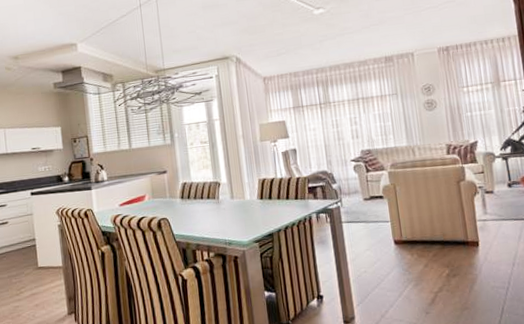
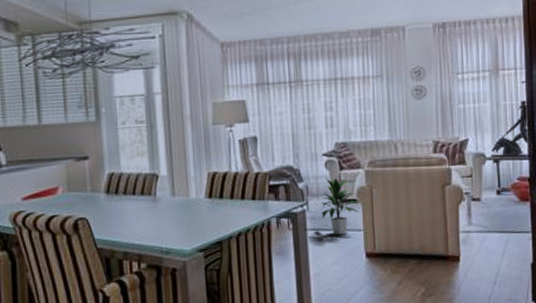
indoor plant: none [352,179,386,226] -> present [320,178,359,235]

